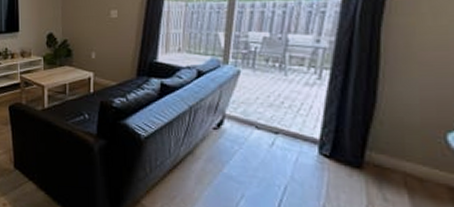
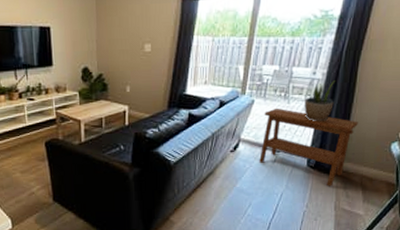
side table: none [251,80,390,184] -> present [259,107,358,186]
potted plant: none [307,50,350,100] -> present [304,80,335,122]

